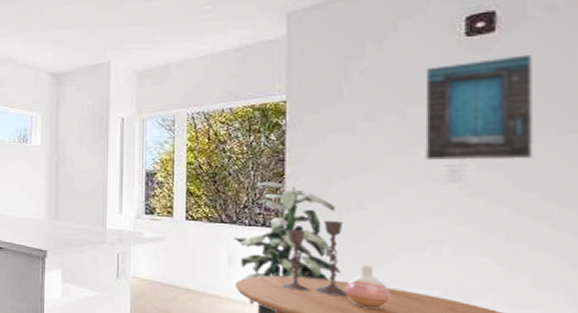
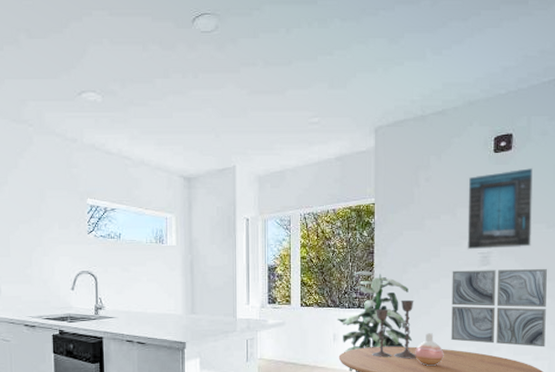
wall art: none [401,186,565,301] -> present [451,269,547,347]

